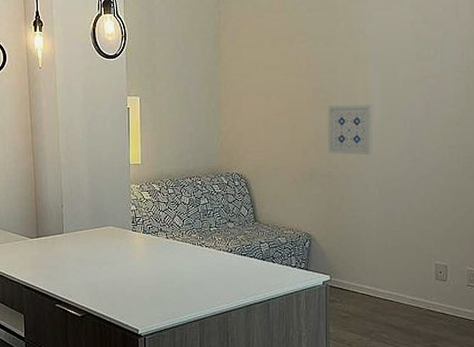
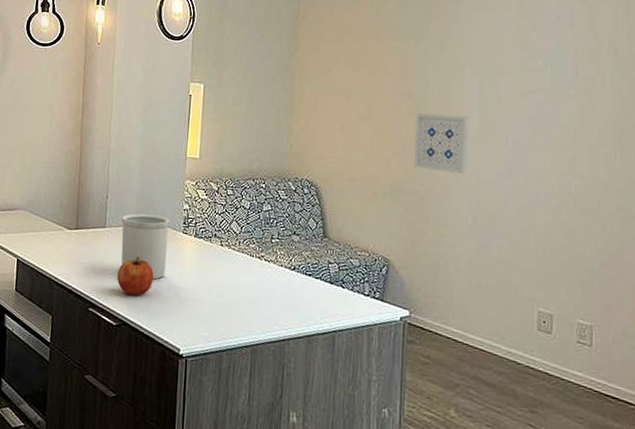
utensil holder: none [77,218,120,274] -> present [121,213,169,280]
fruit: none [77,256,111,289] -> present [116,256,154,296]

